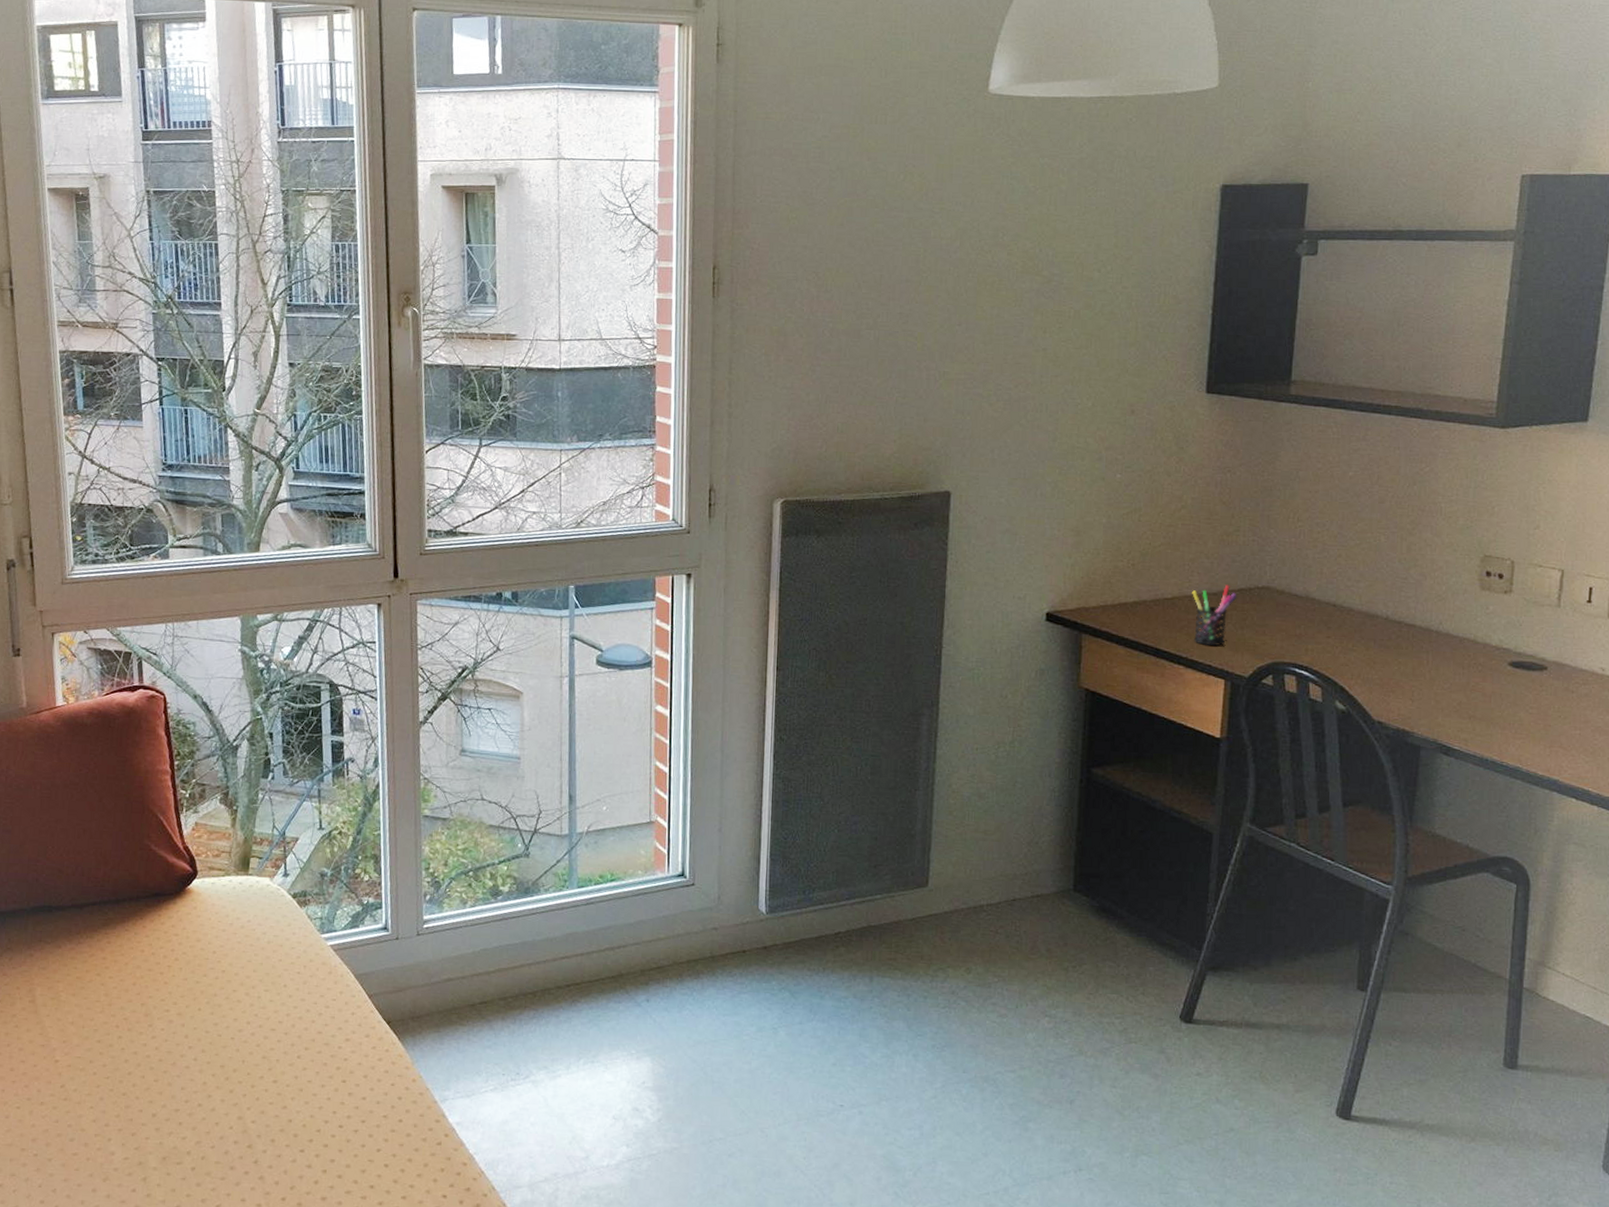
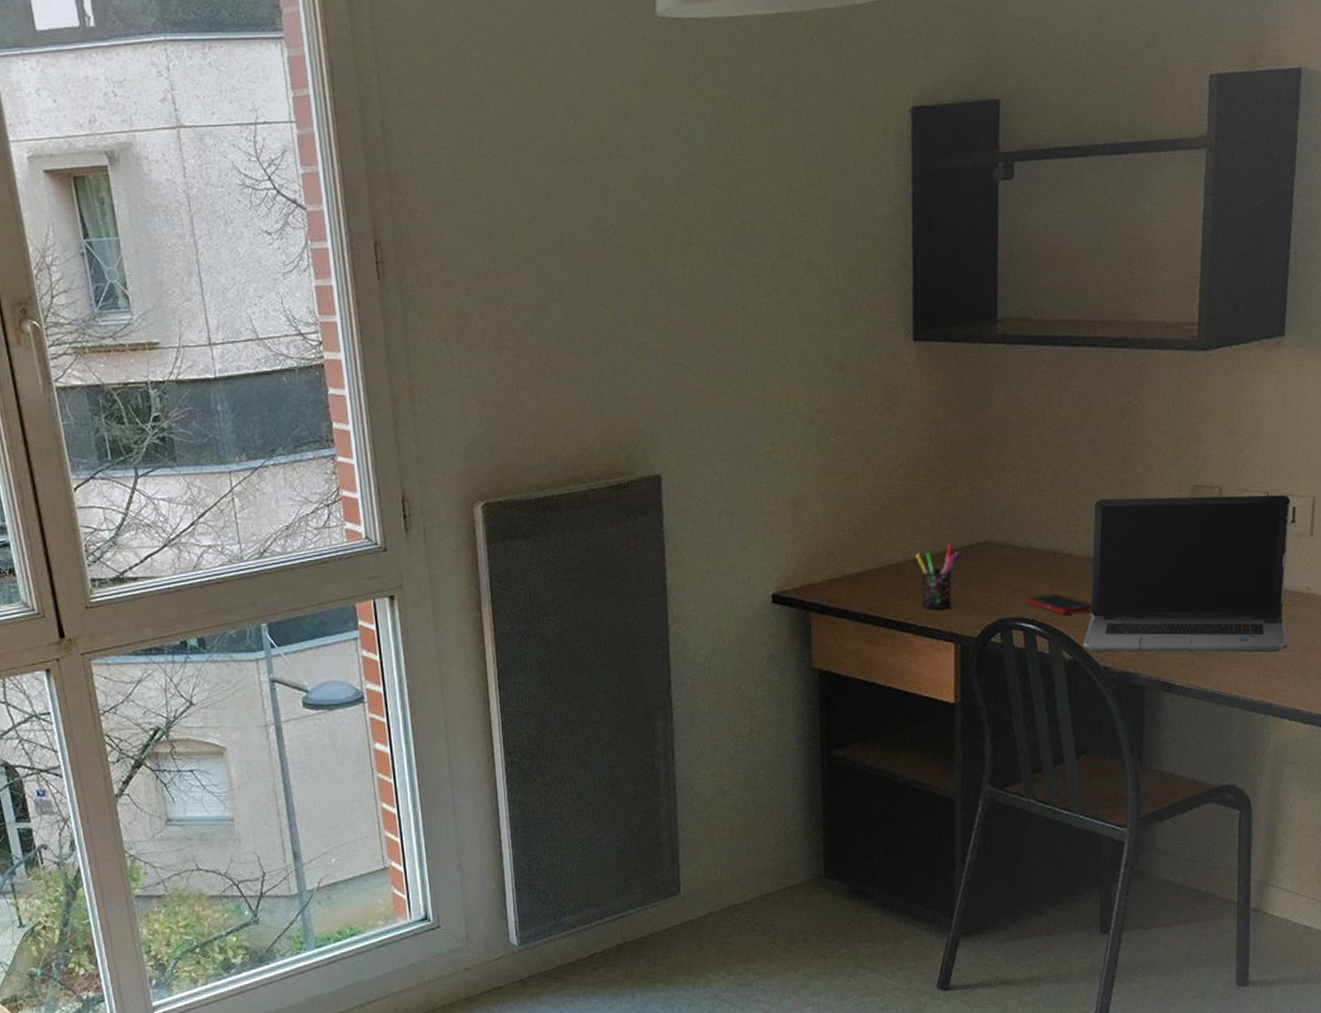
cell phone: none [1301,643,1370,666] -> present [1025,593,1092,614]
laptop computer: none [1357,558,1587,729] -> present [1083,495,1291,653]

